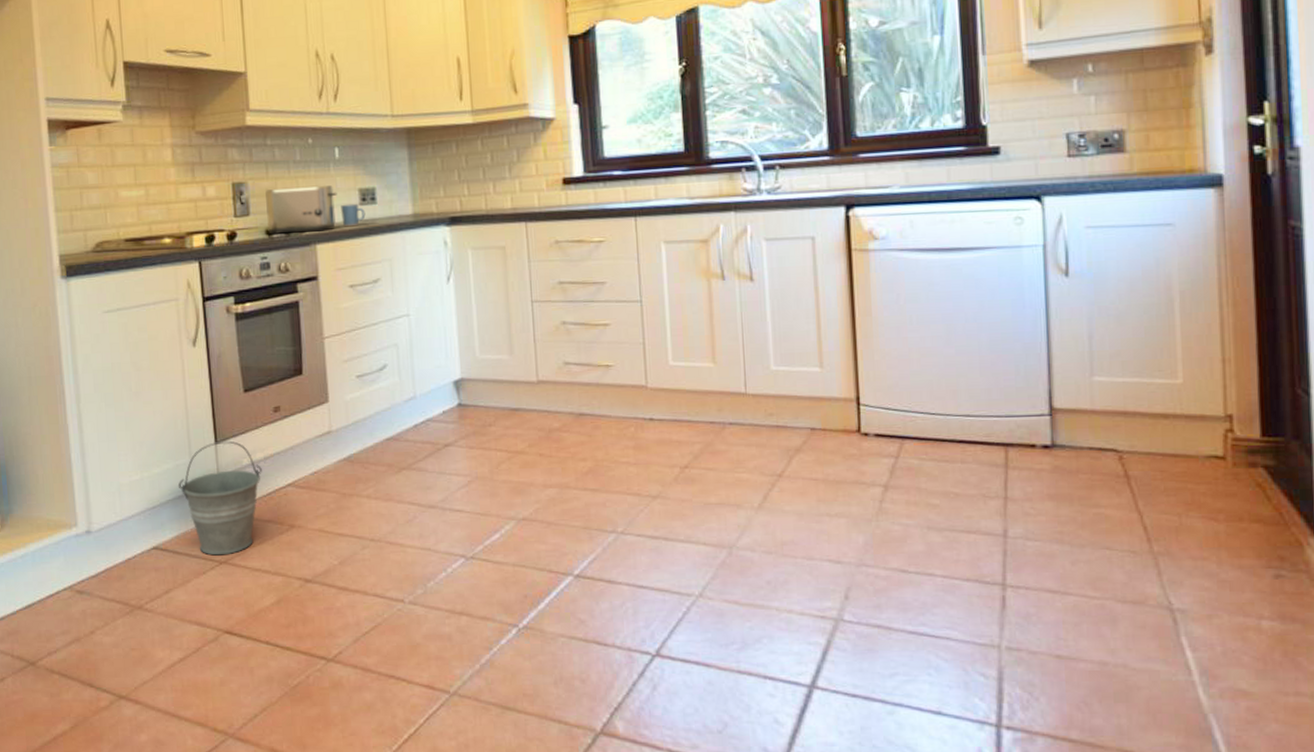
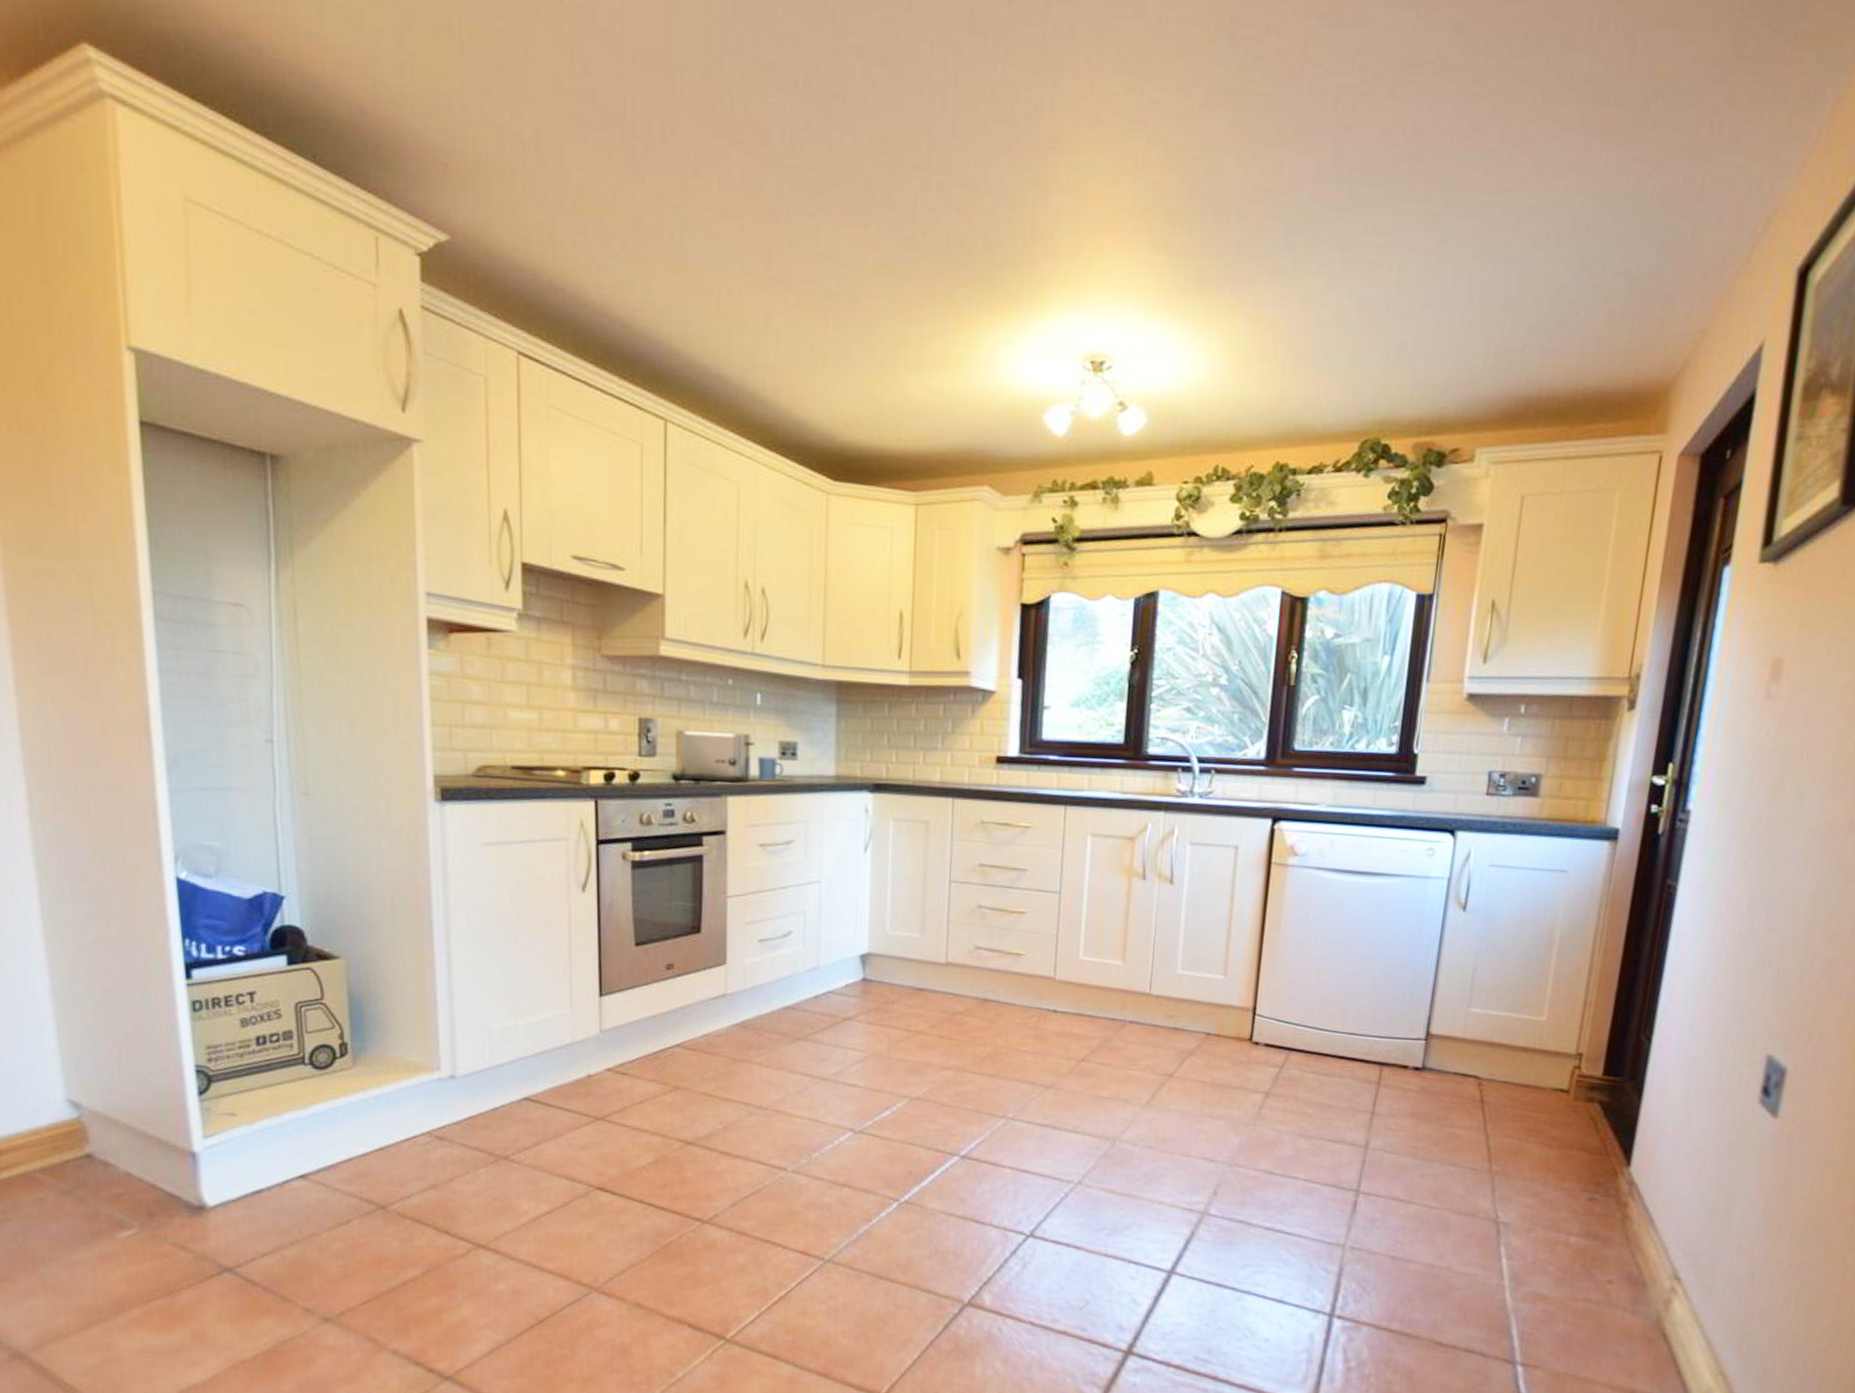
bucket: present [178,440,262,556] -> none [556,994,649,1112]

